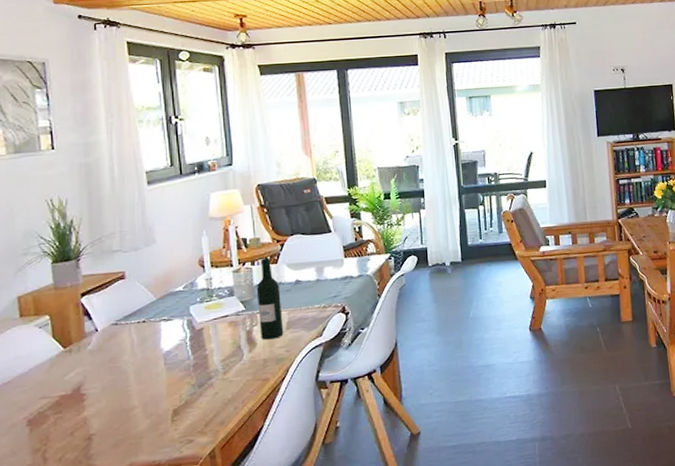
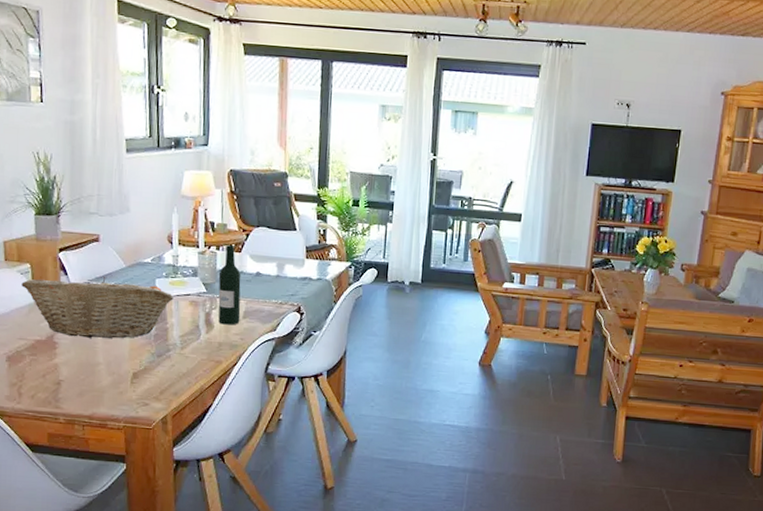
fruit basket: none [40,313,212,385] -> present [21,277,175,339]

